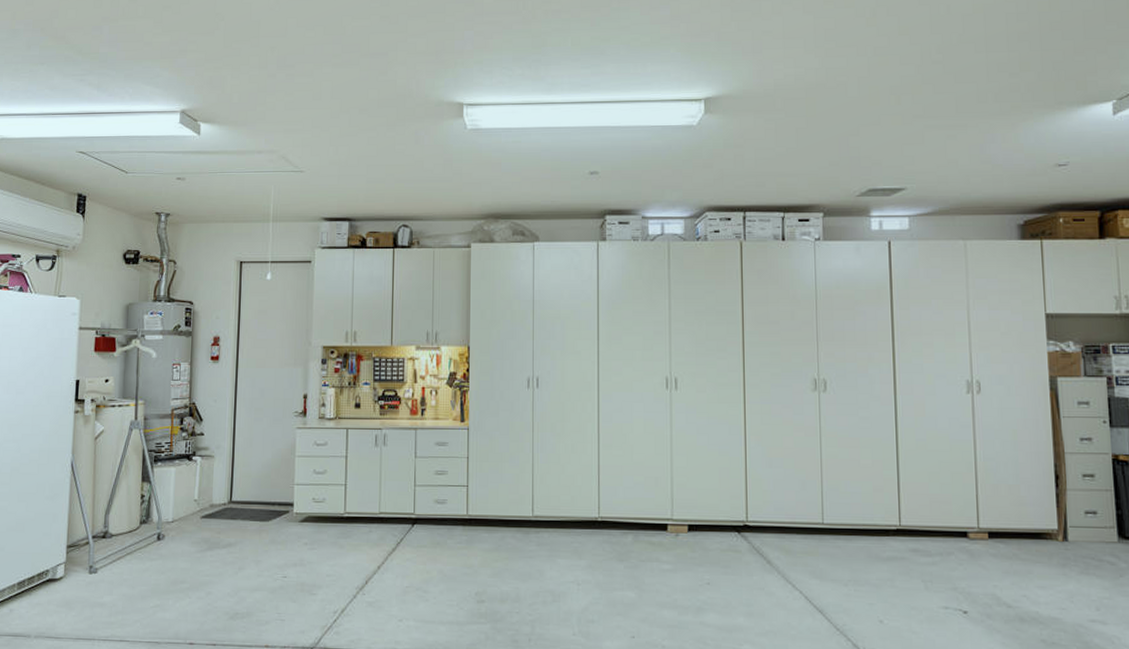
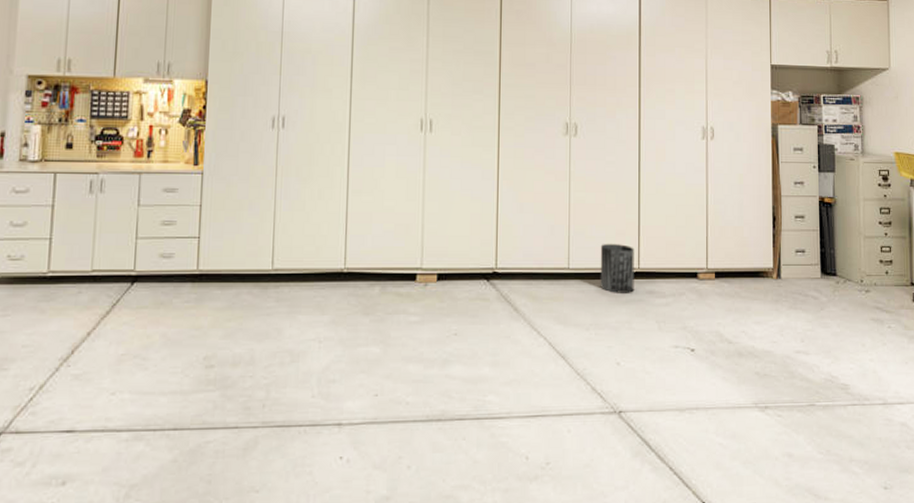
trash can: none [856,499,896,551] -> present [600,243,634,293]

